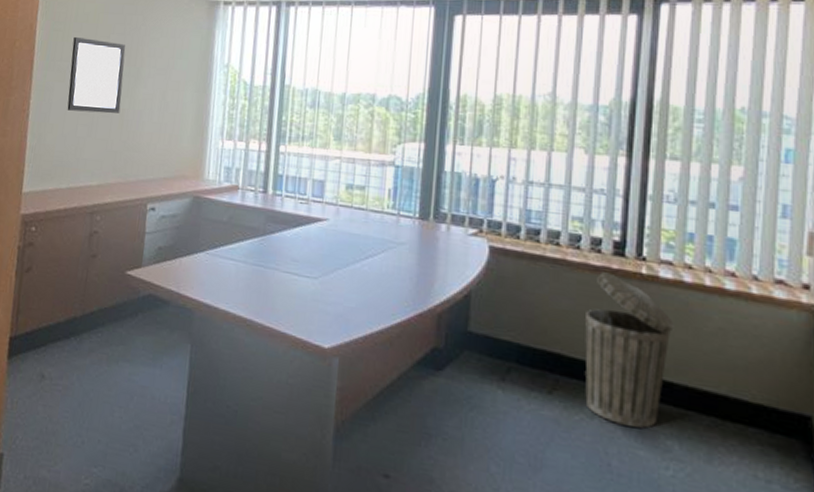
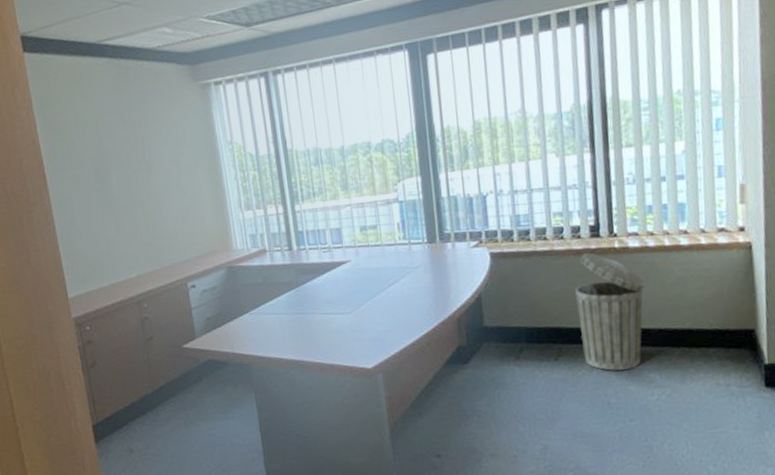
wall art: present [67,36,126,114] -> none [78,141,141,215]

